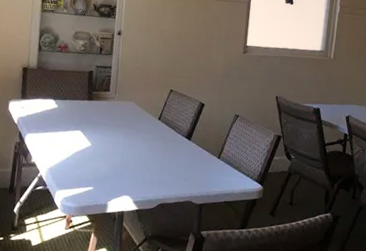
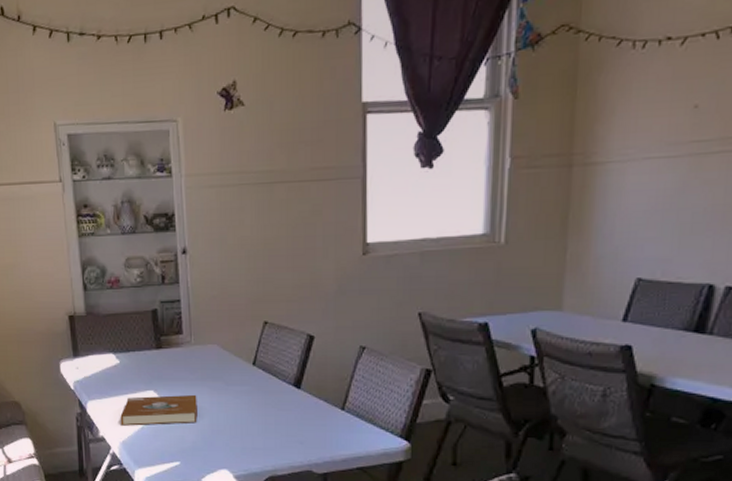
book: none [50,134,114,159] -> present [120,394,197,426]

